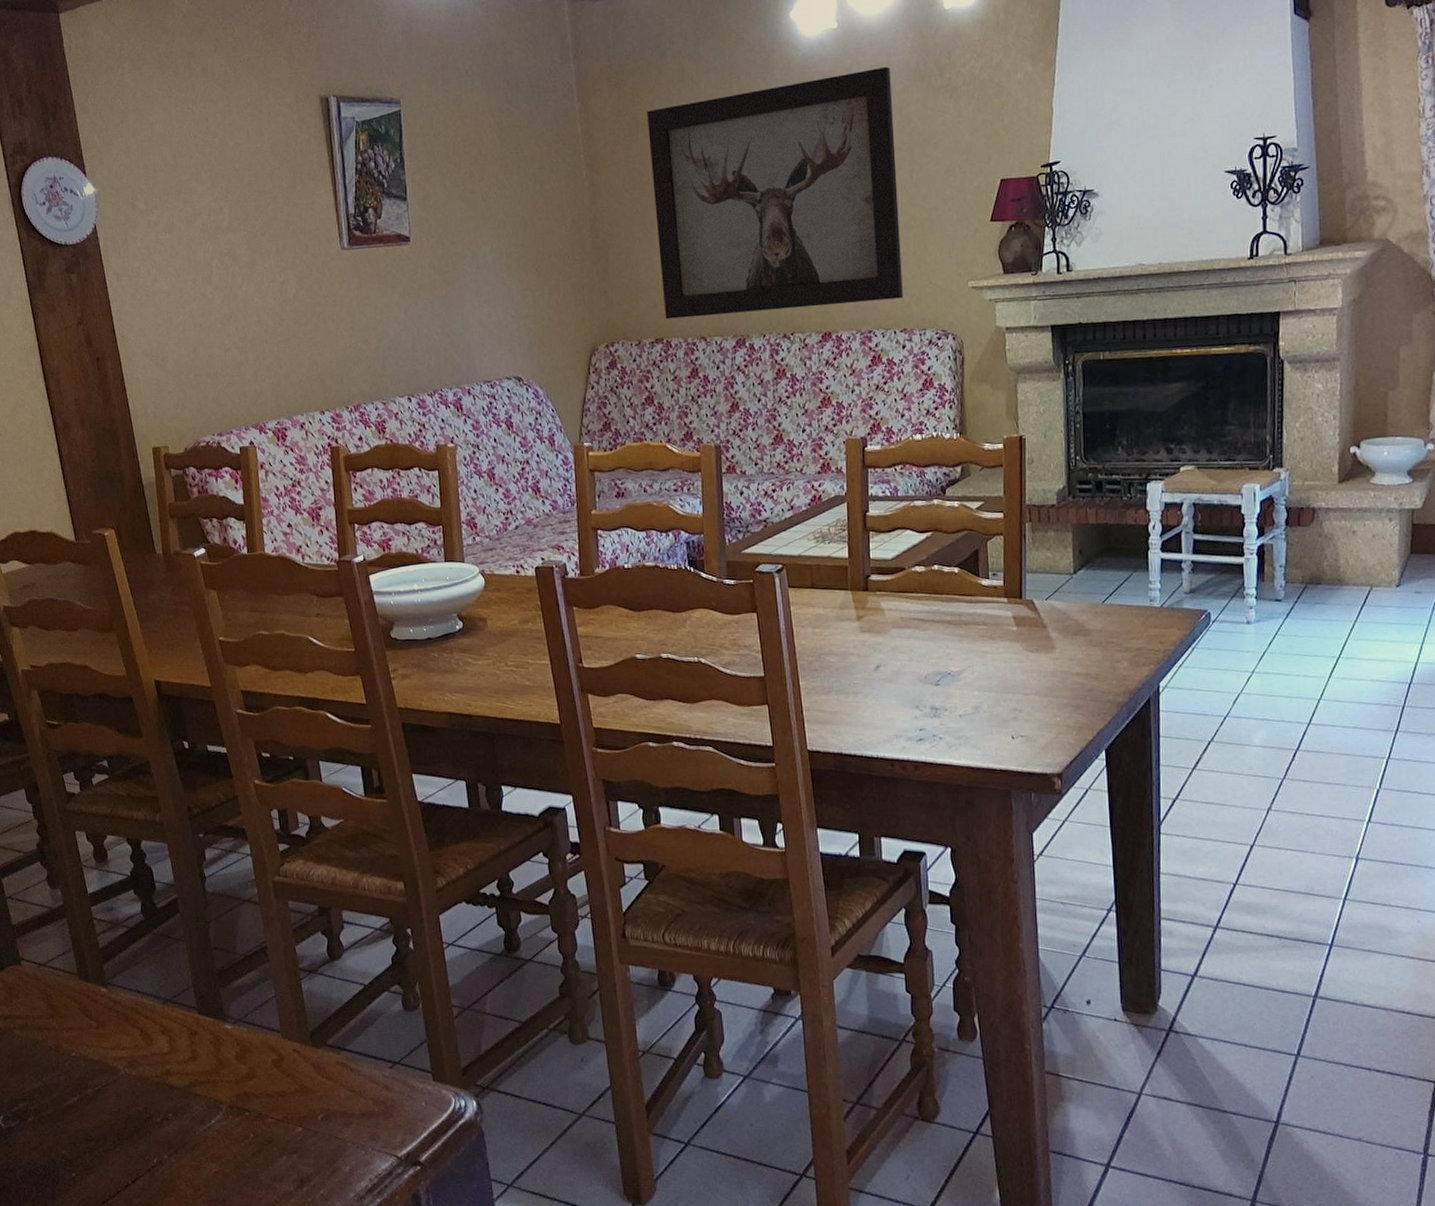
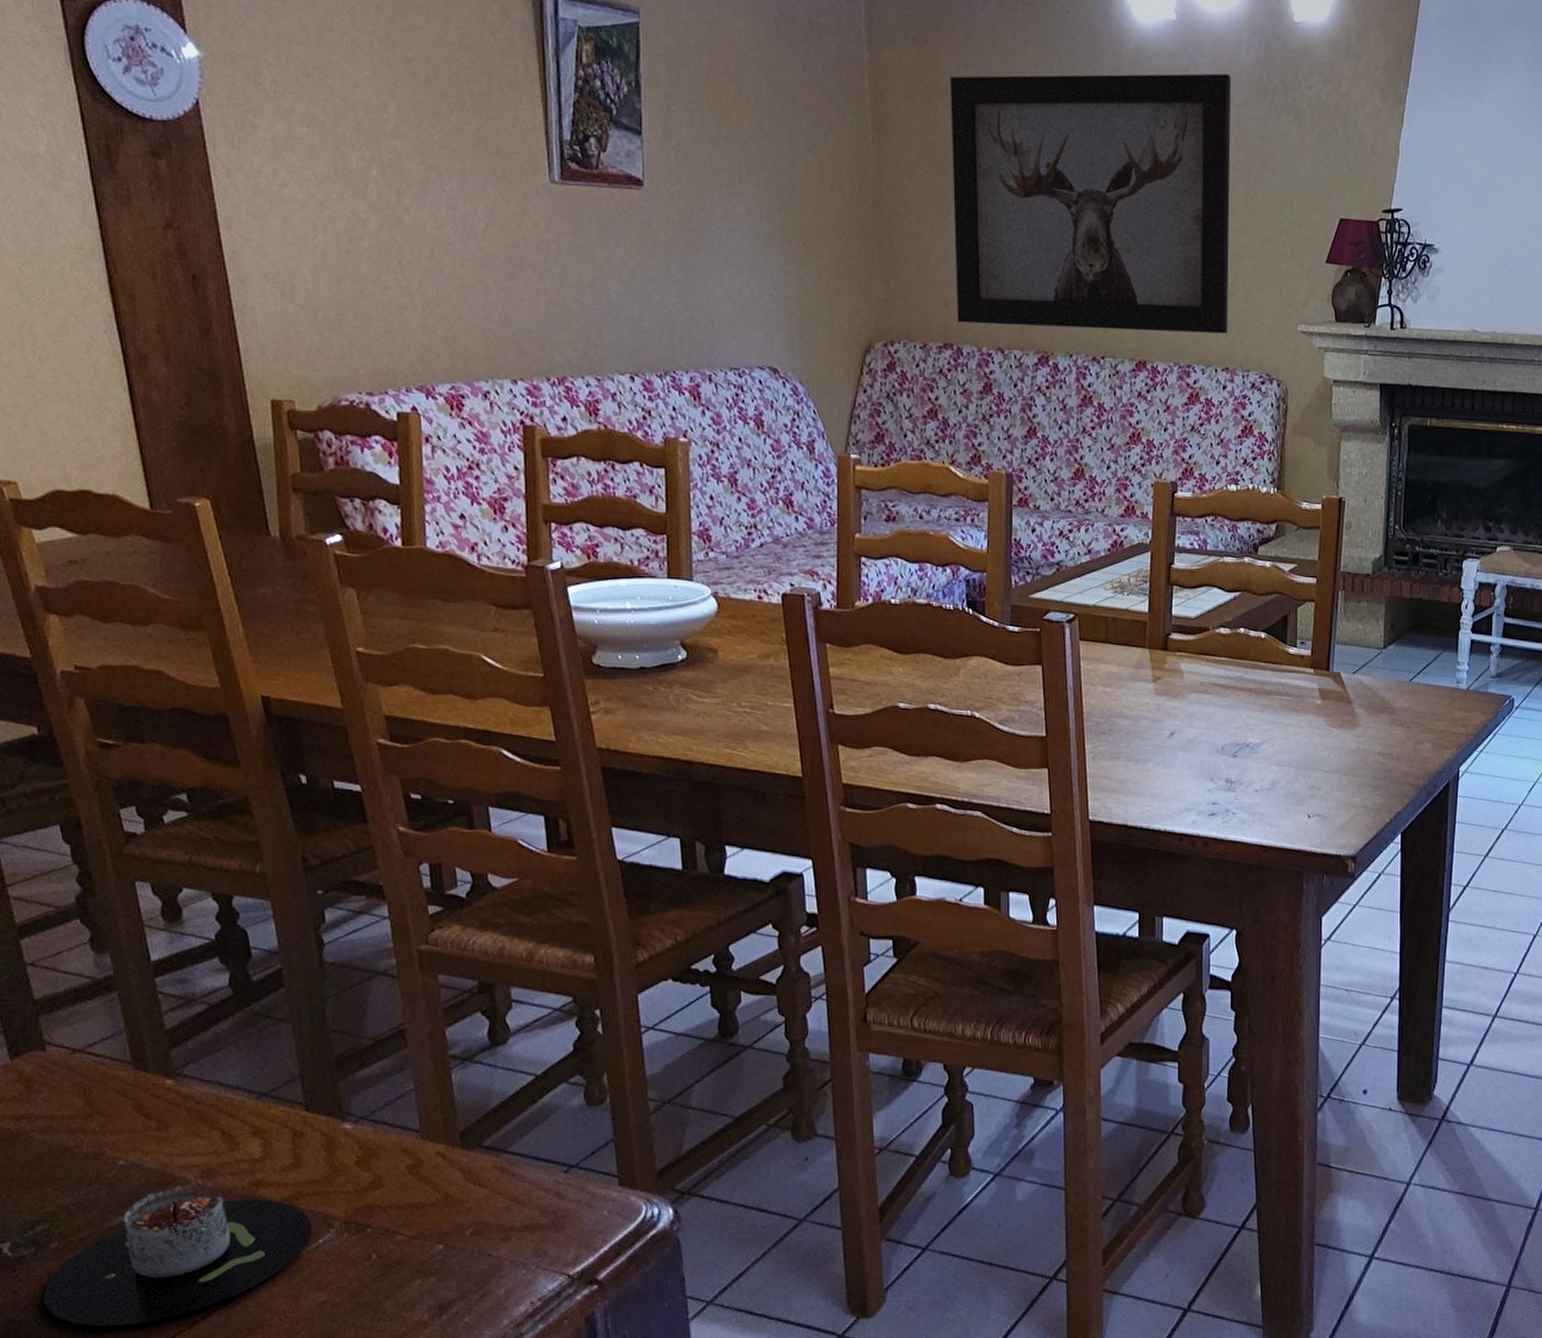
candle: none [25,1073,206,1185] -> present [43,1184,312,1327]

